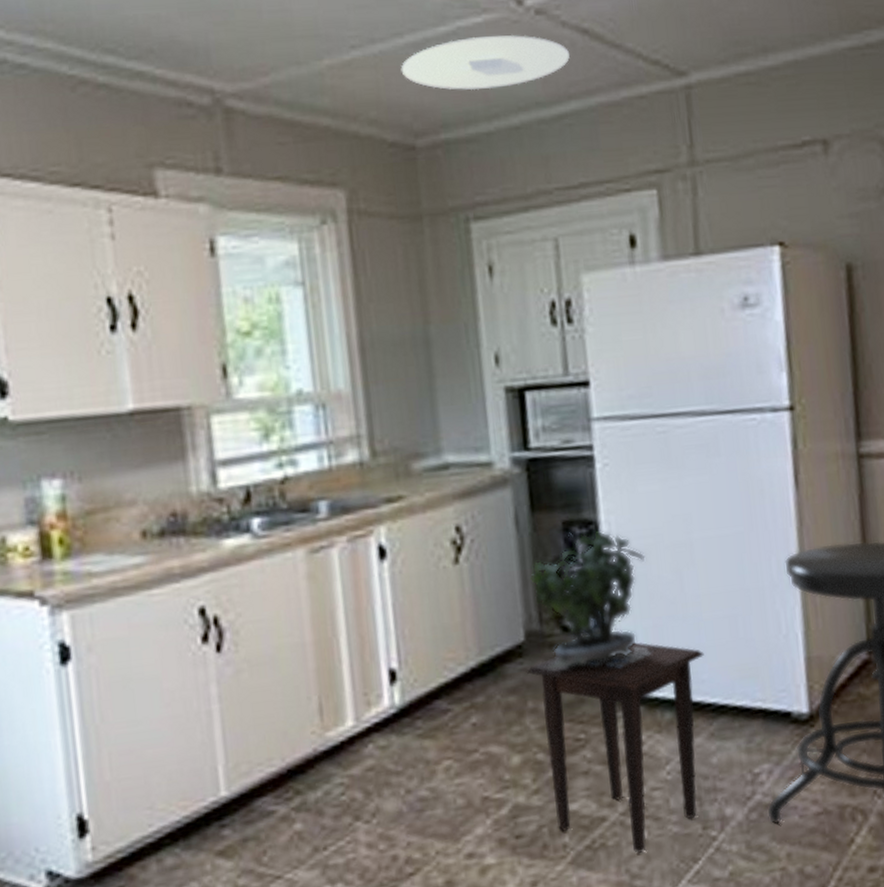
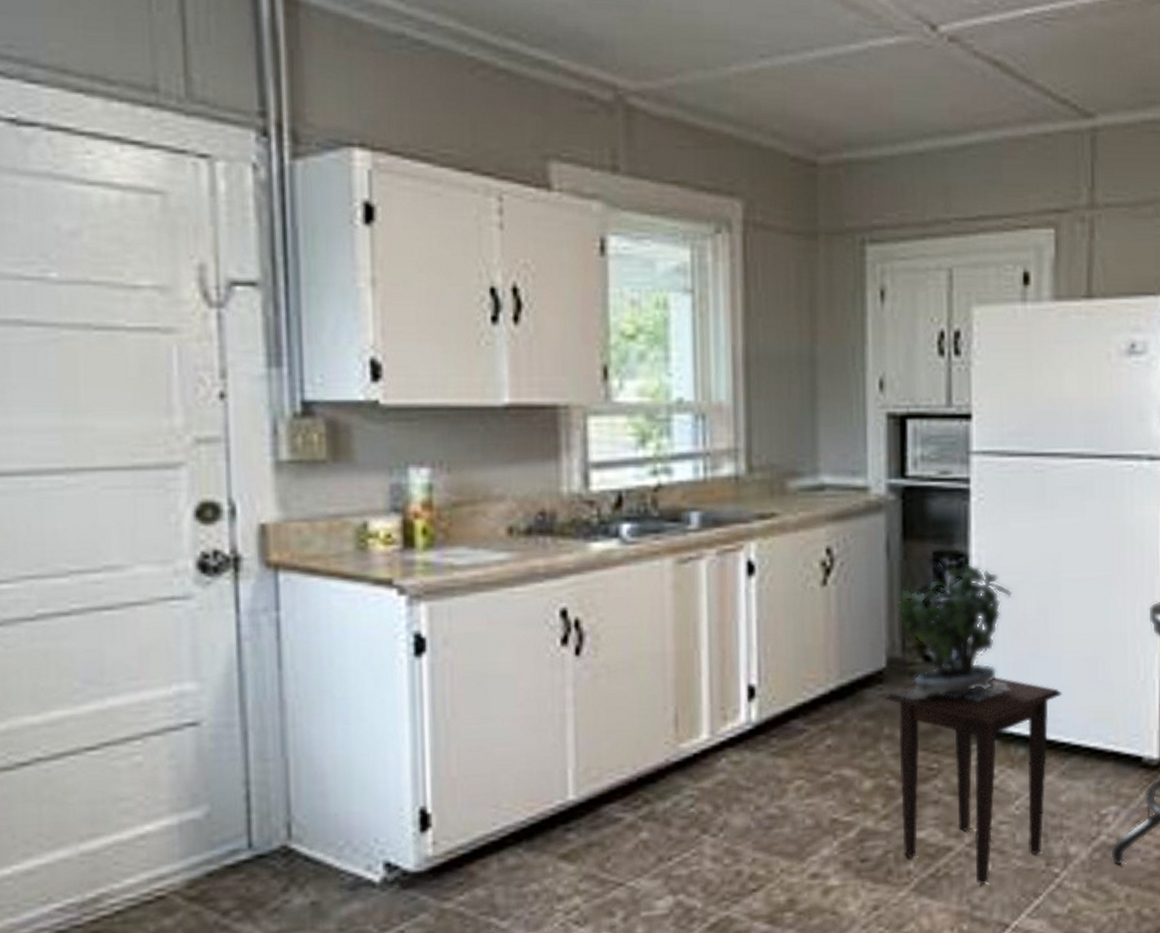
ceiling light: present [400,35,570,91] -> none [808,58,979,112]

